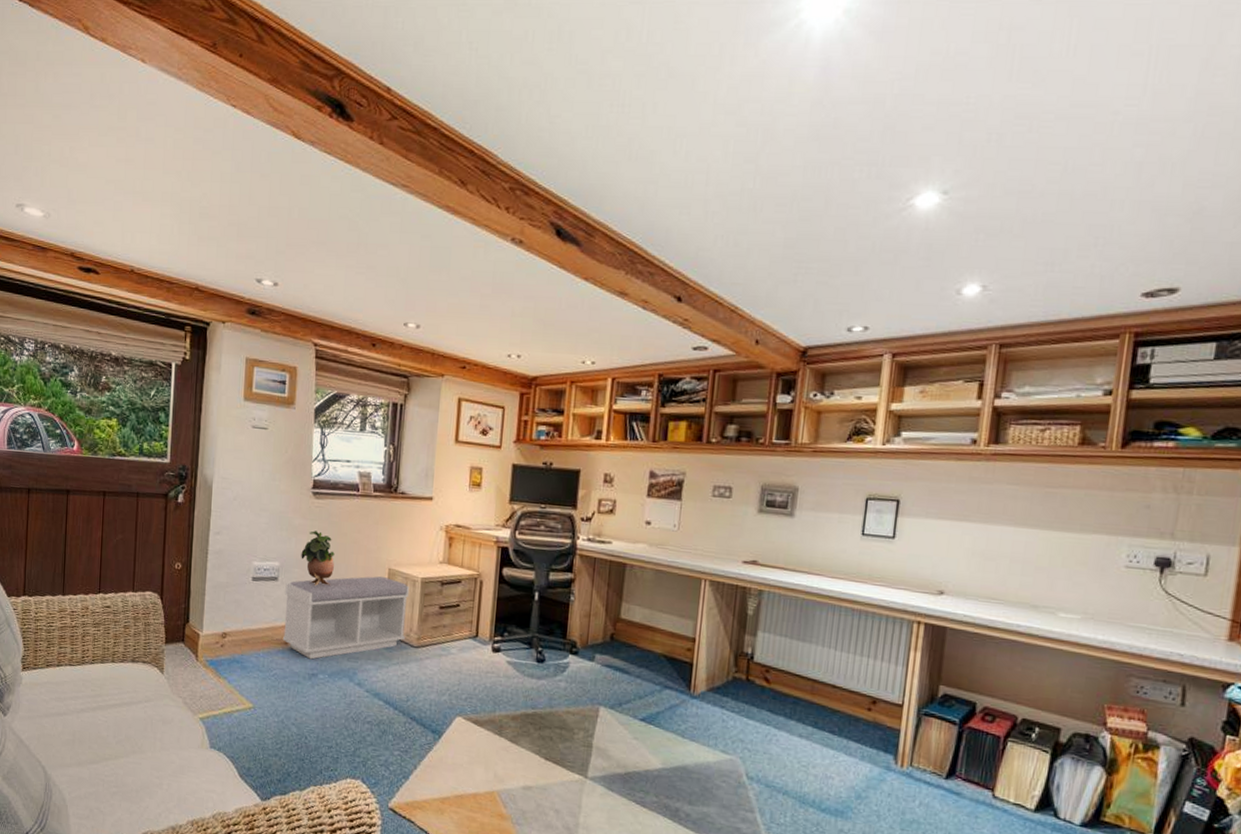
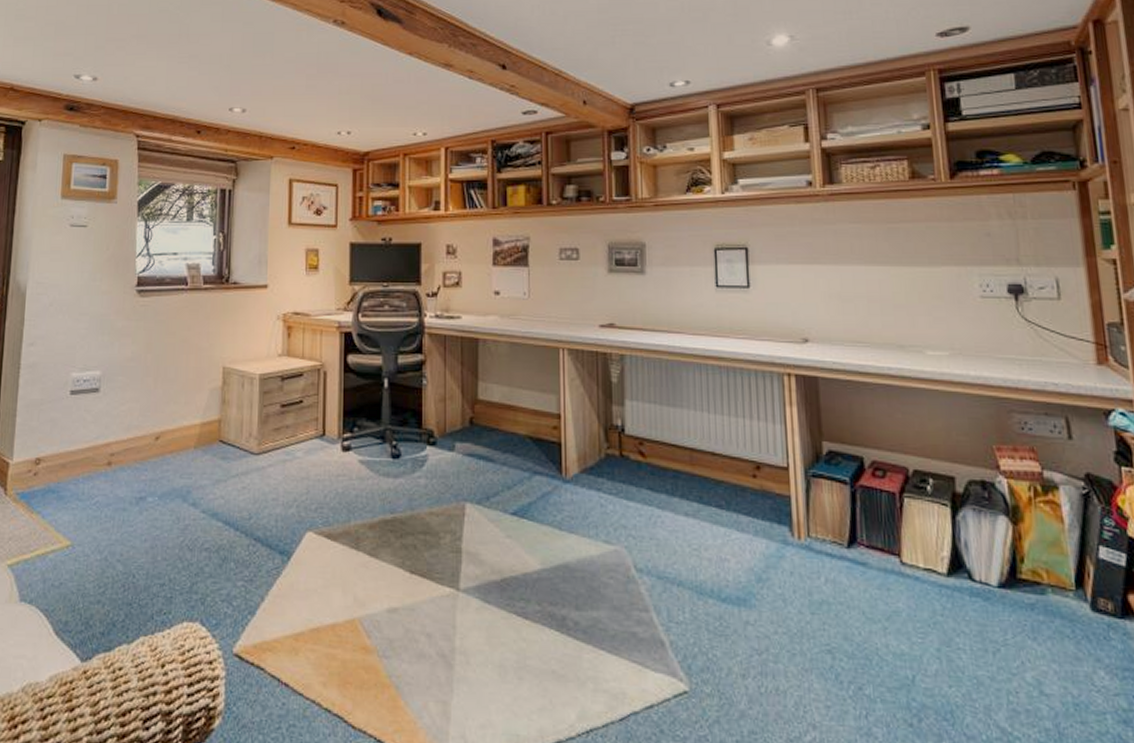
bench: present [282,576,410,660] -> none [105,377,247,480]
potted plant: present [301,531,335,586] -> none [125,332,163,394]

